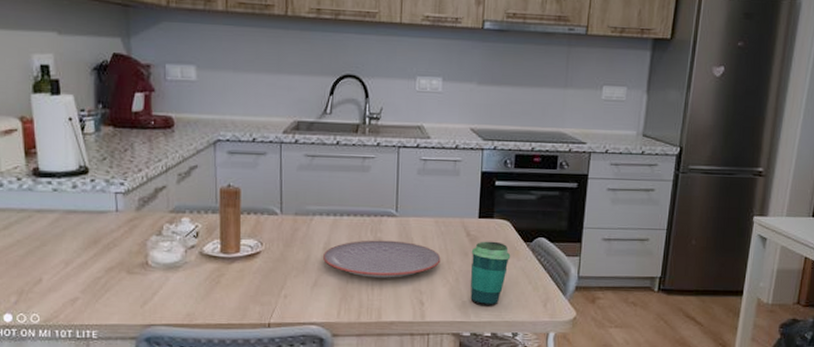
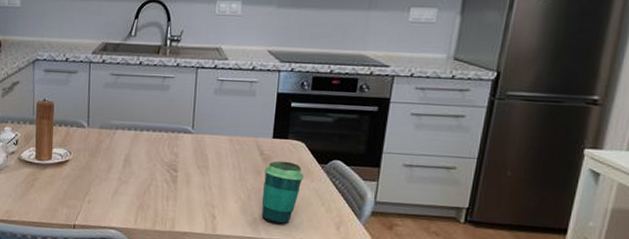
plate: present [323,240,441,278] -> none [124,154,234,191]

